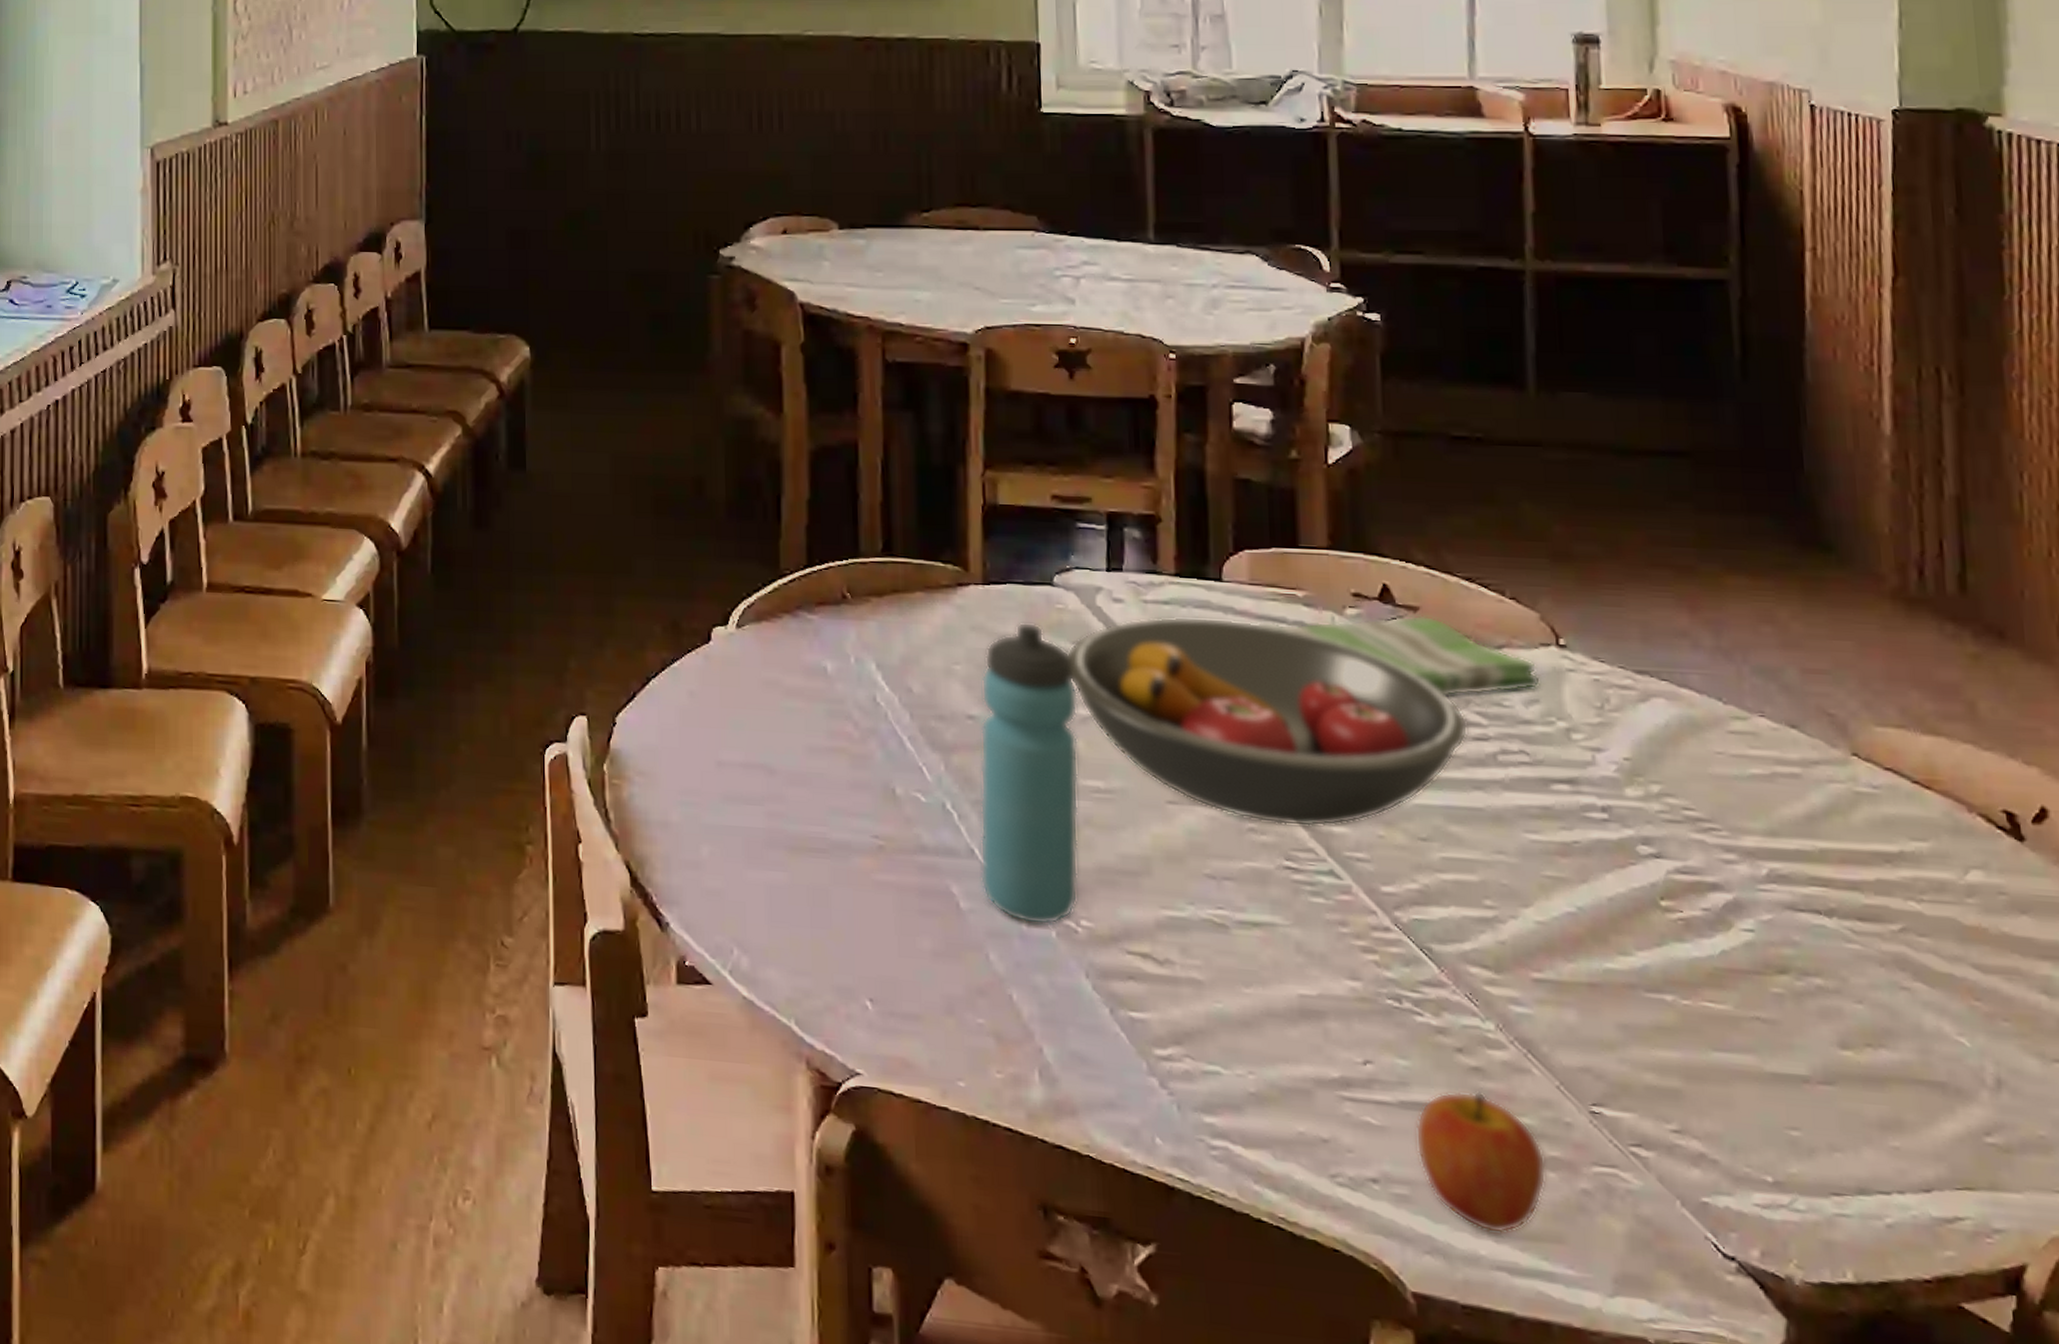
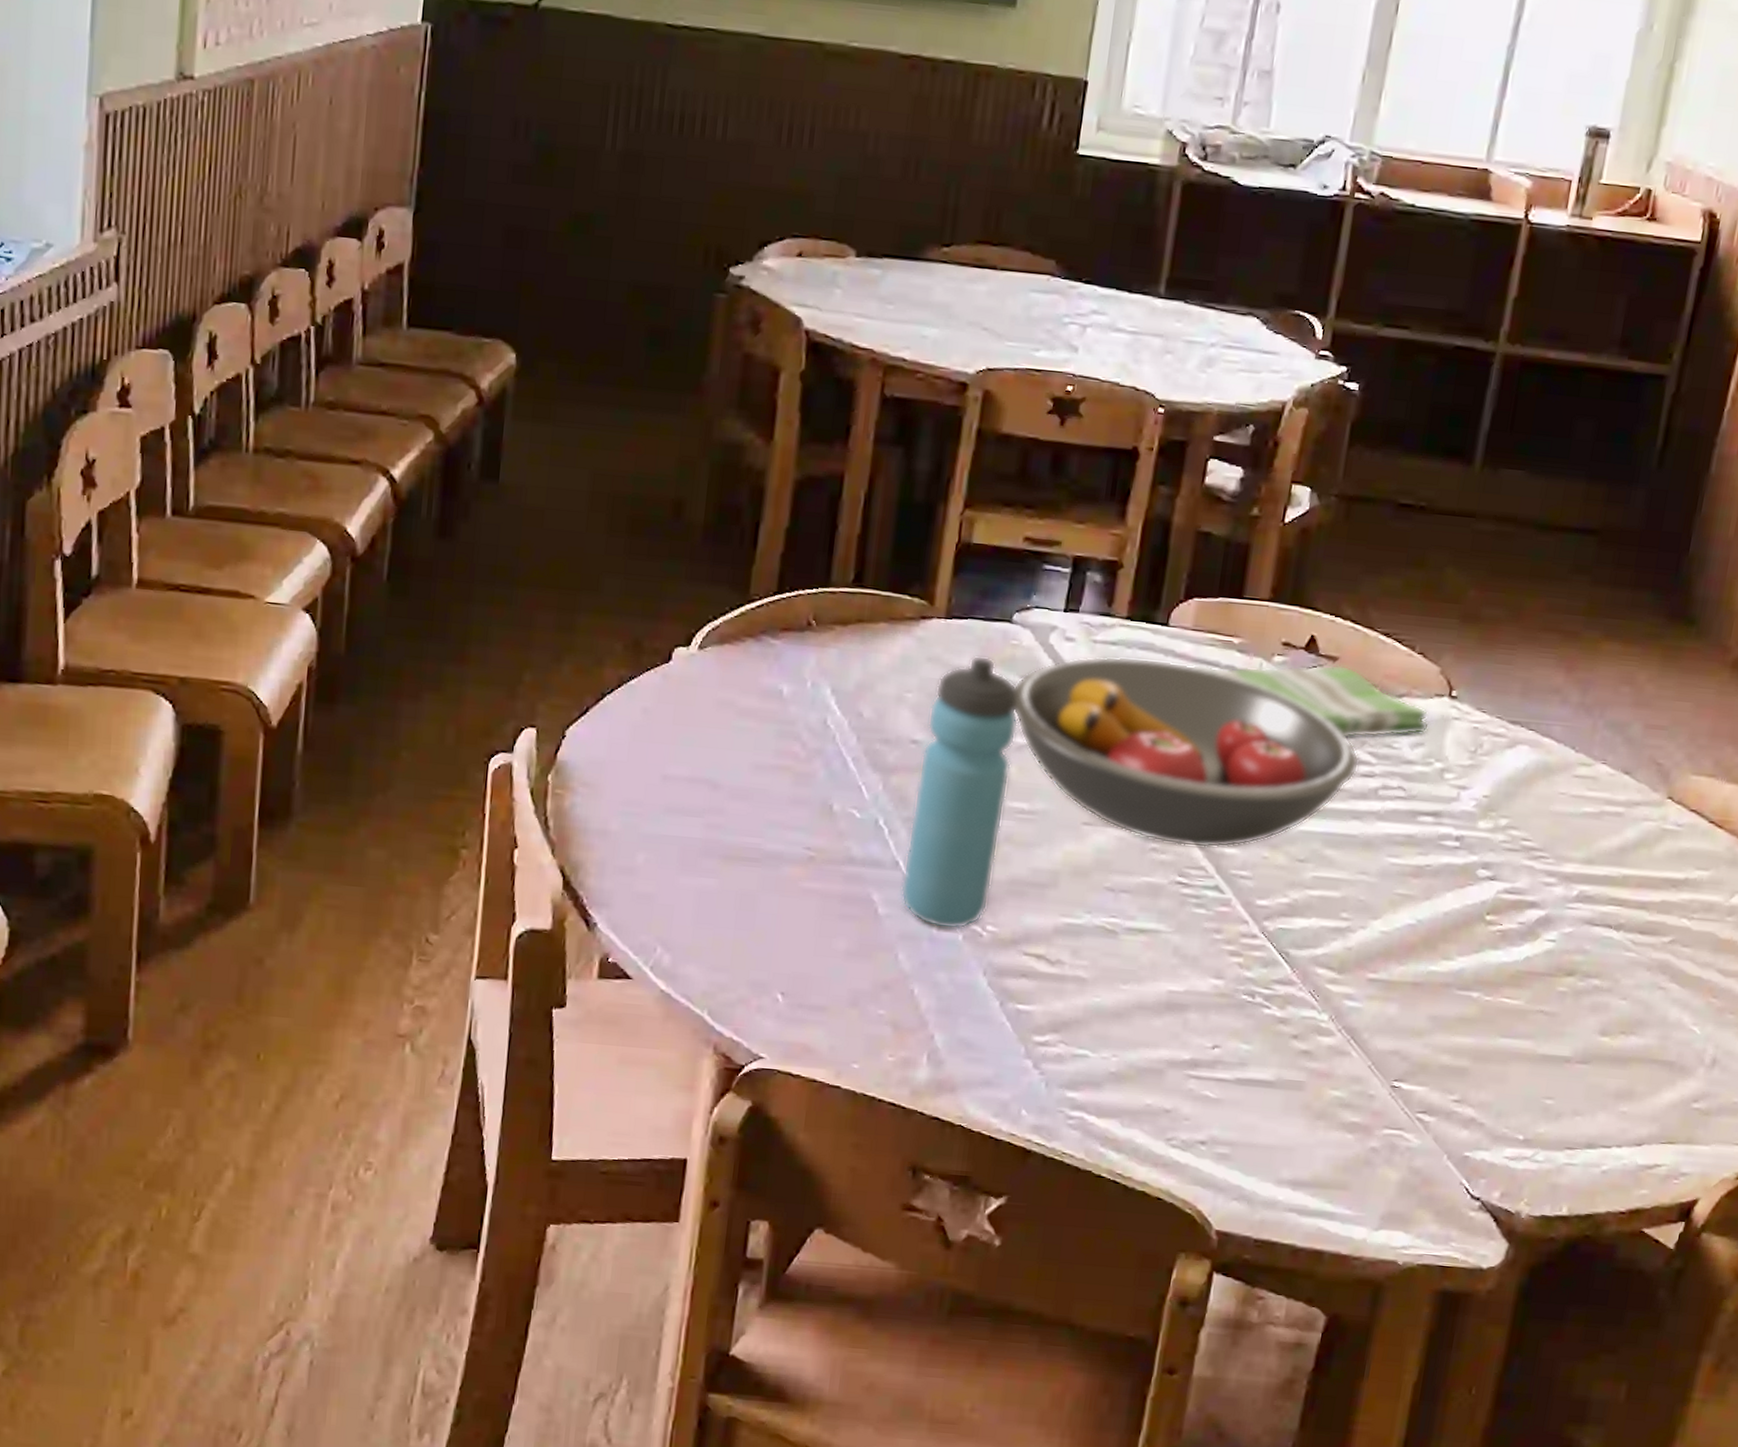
apple: present [1415,1091,1547,1234] -> none [1242,1070,1347,1184]

